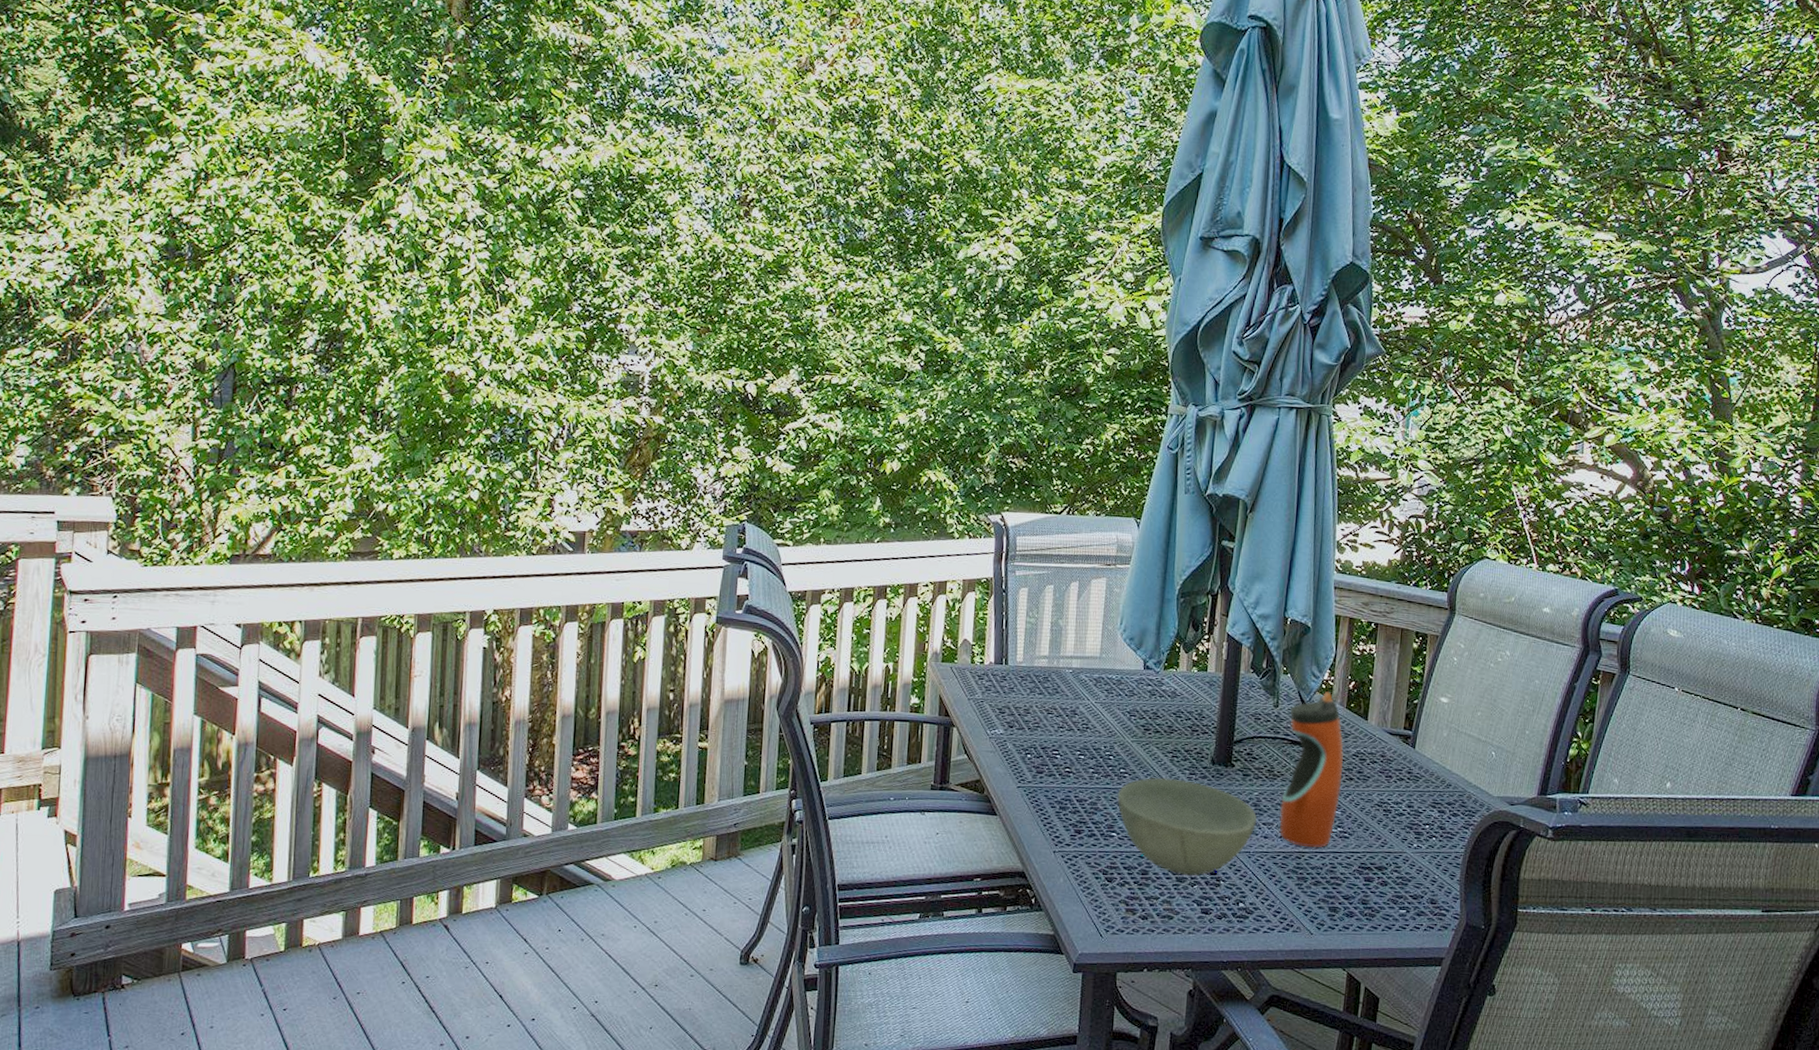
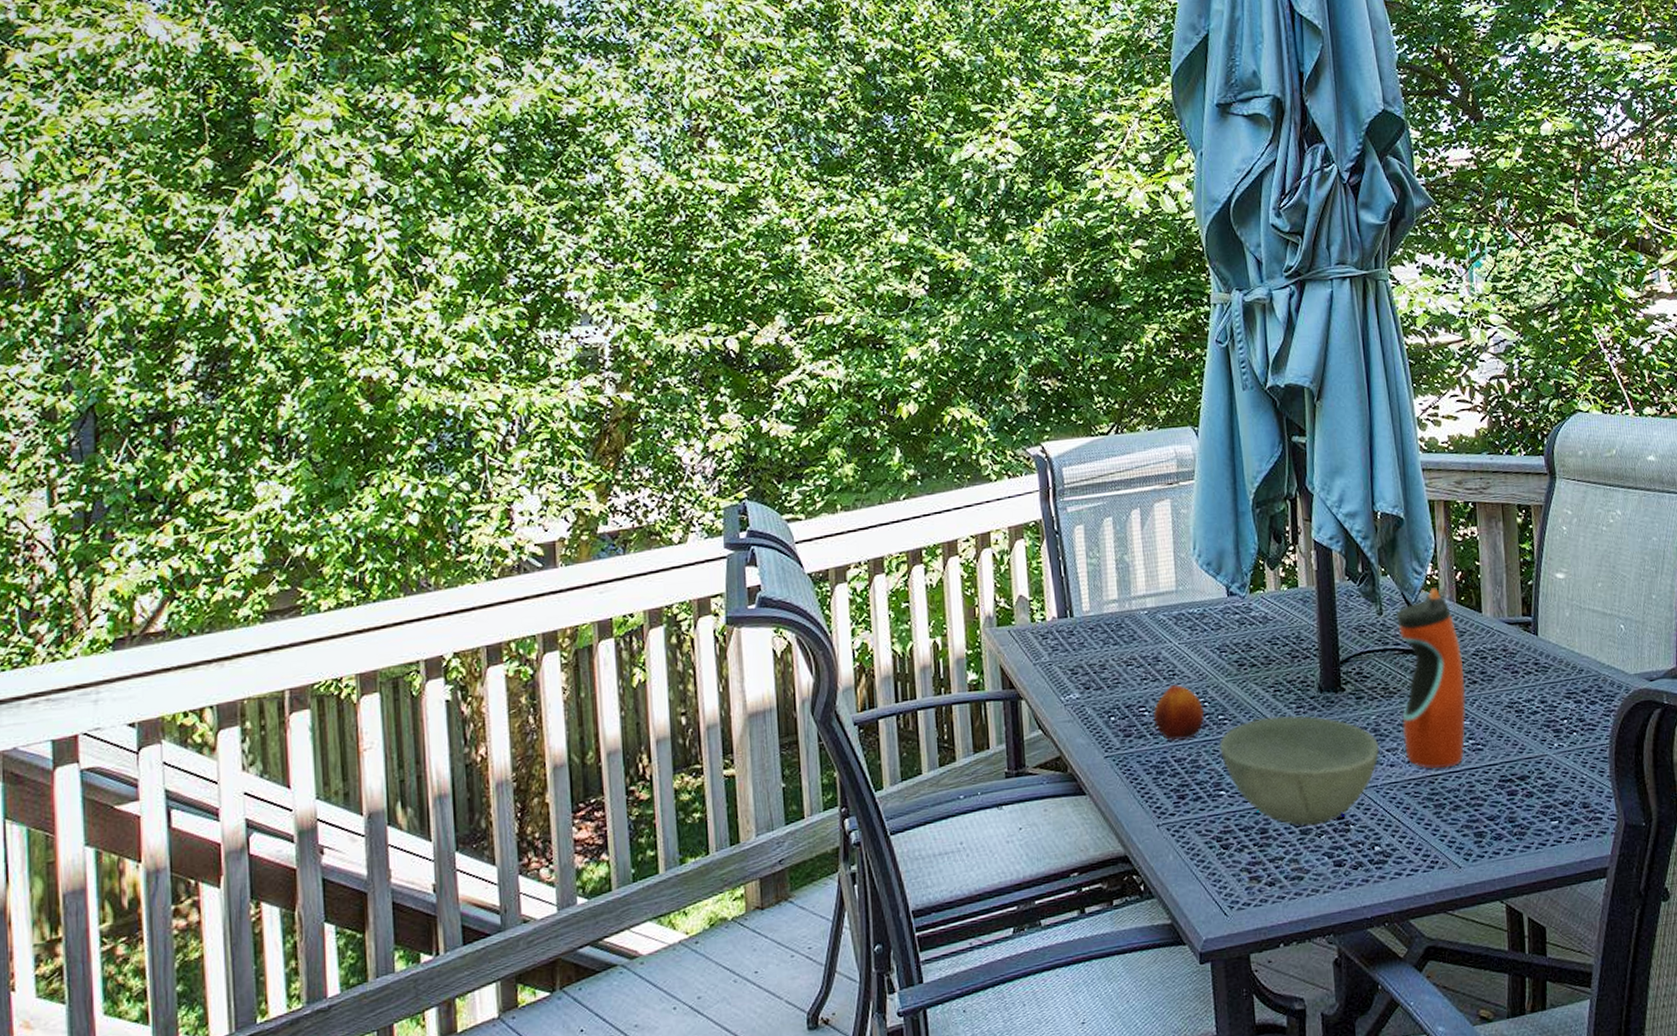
fruit: none [1063,736,1108,785] -> present [1153,685,1204,741]

